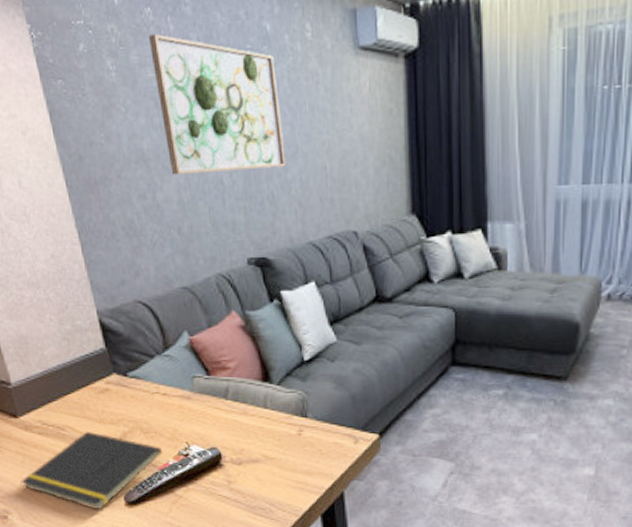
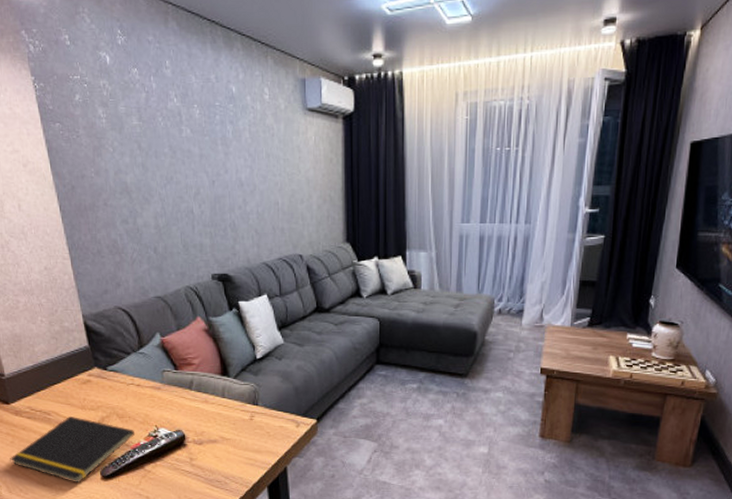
wall art: present [149,33,286,175] -> none [135,89,245,205]

